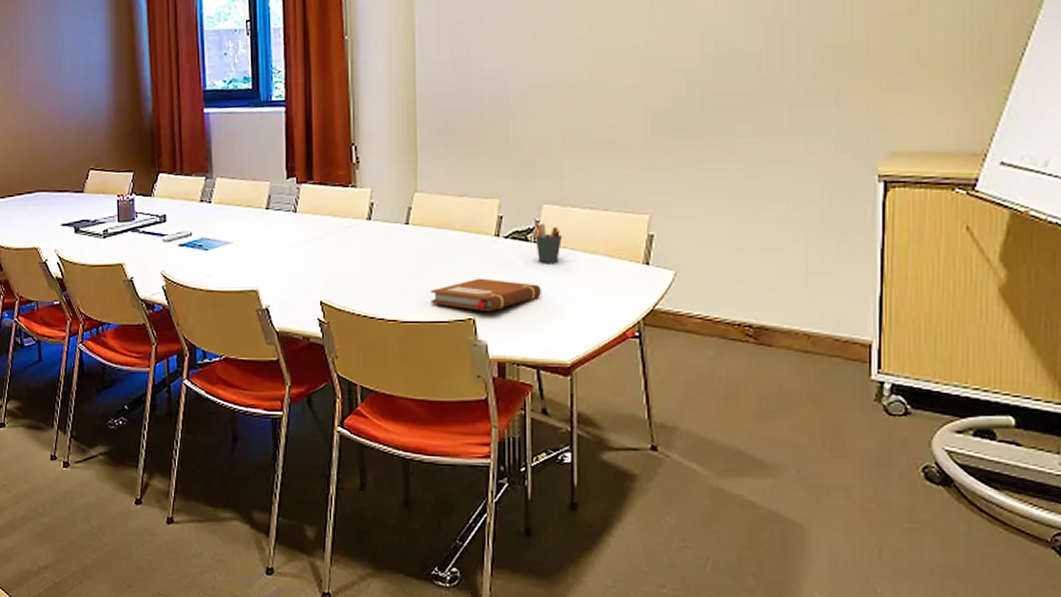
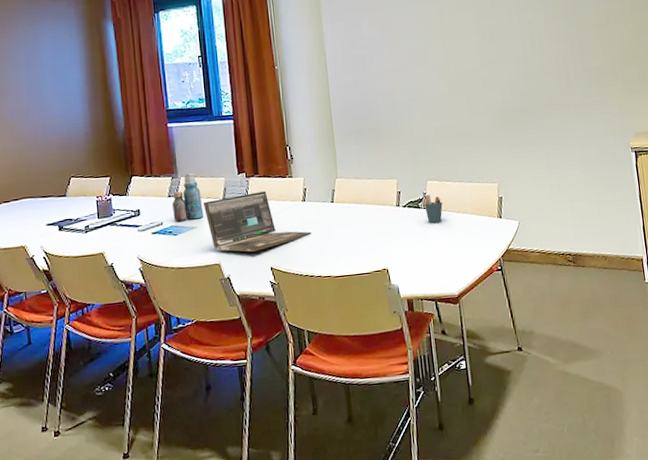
bottle: none [205,173,241,233] -> present [172,173,204,222]
laptop: none [241,202,376,279] -> present [203,191,312,252]
notebook: present [430,278,541,312] -> none [354,238,432,263]

